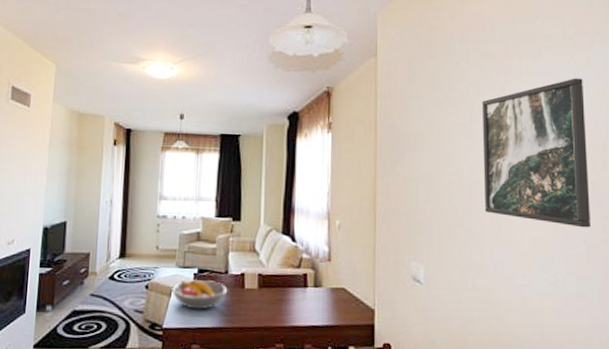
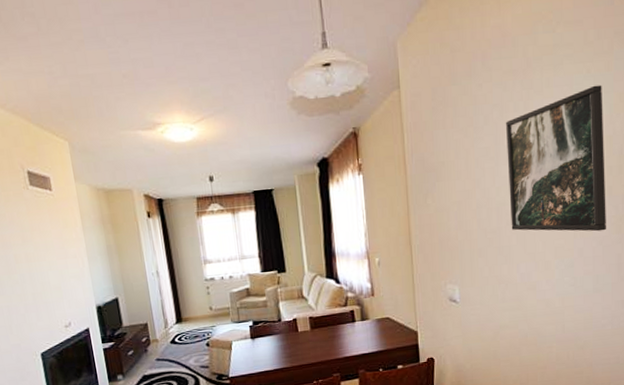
fruit bowl: present [172,279,228,310] -> none [231,329,283,357]

